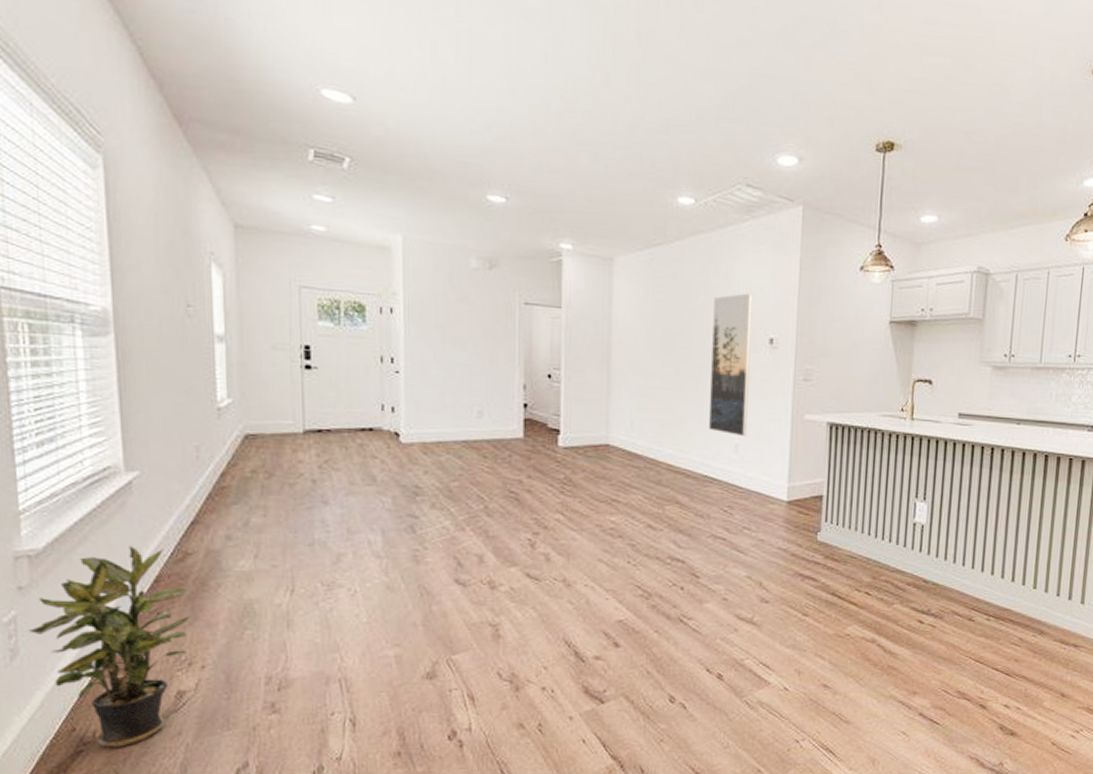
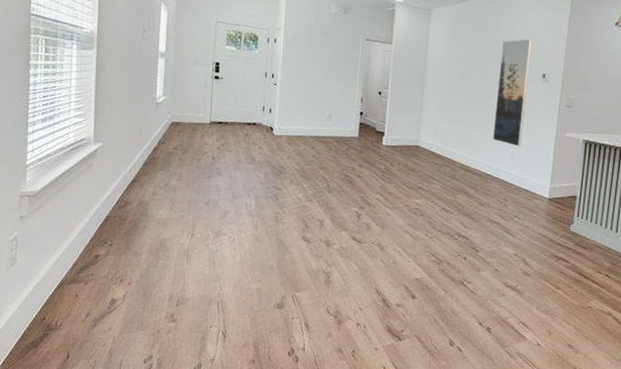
potted plant: present [29,545,191,749] -> none [24,193,125,335]

